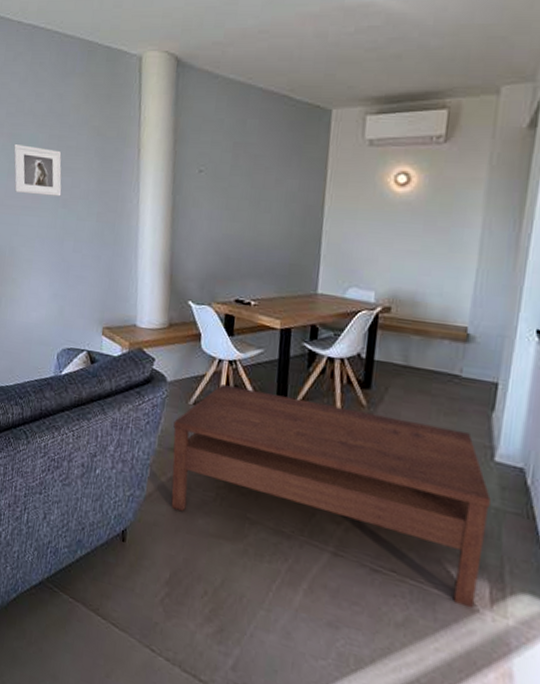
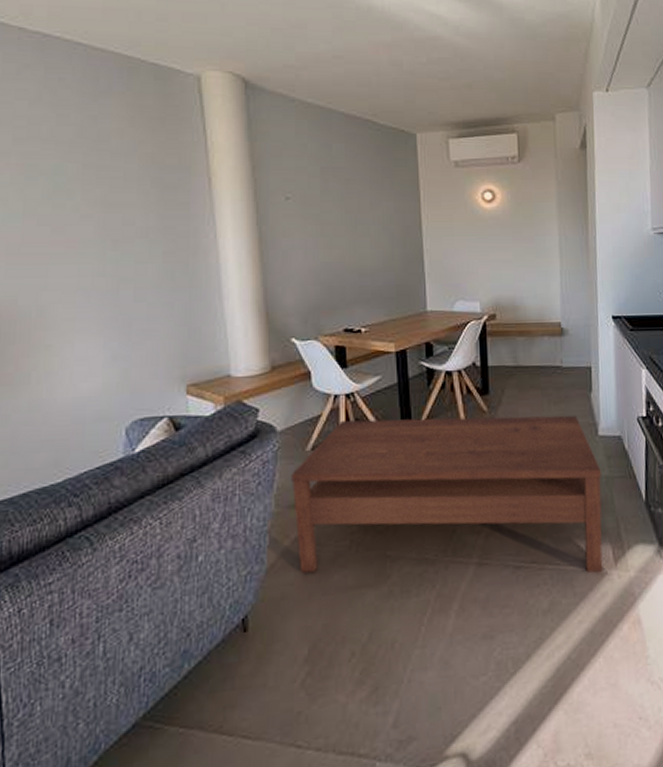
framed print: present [13,144,62,197] -> none [29,177,109,238]

